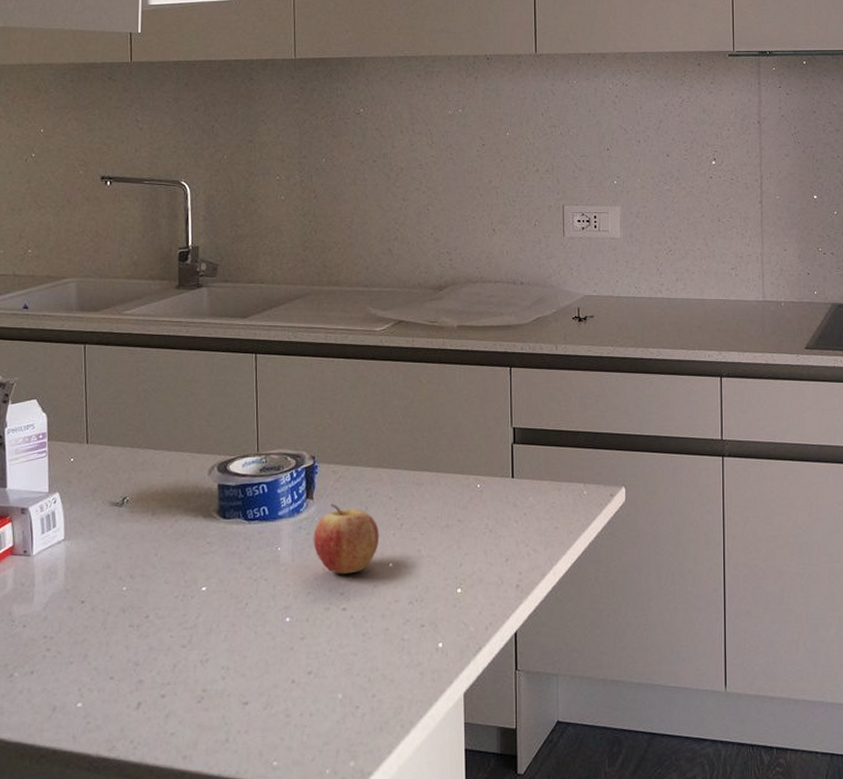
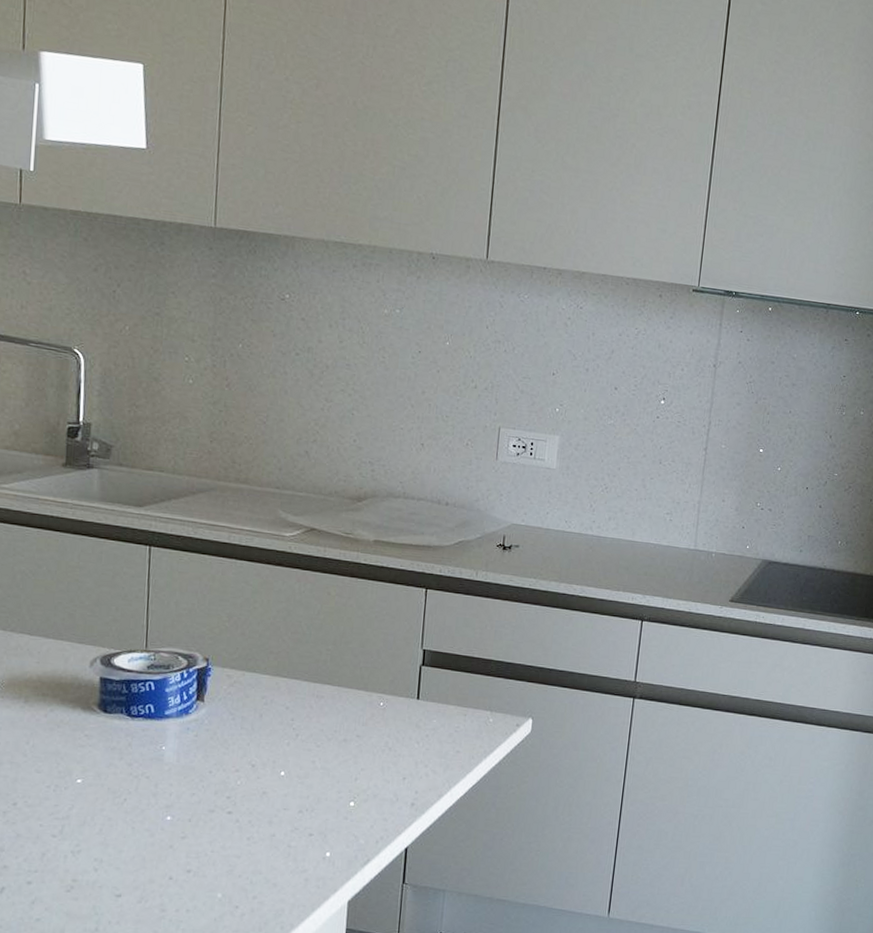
fruit: present [313,503,380,574] -> none [201,707,273,779]

